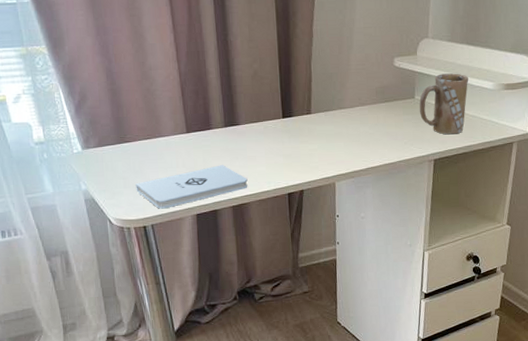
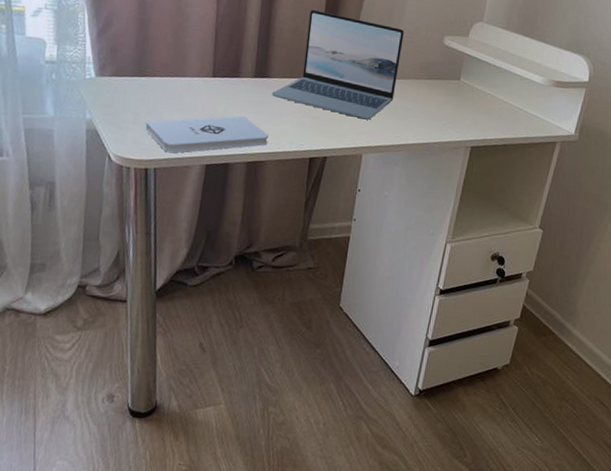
laptop: none [243,53,356,150] -> present [271,9,404,120]
mug: present [419,73,469,135] -> none [463,59,519,124]

